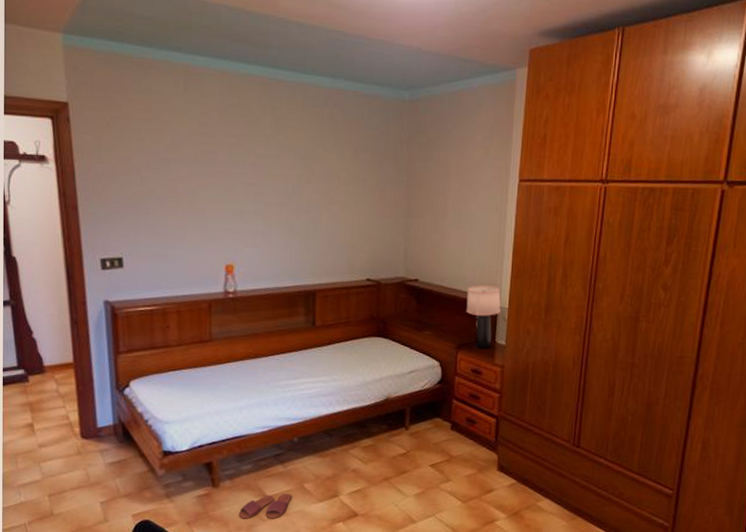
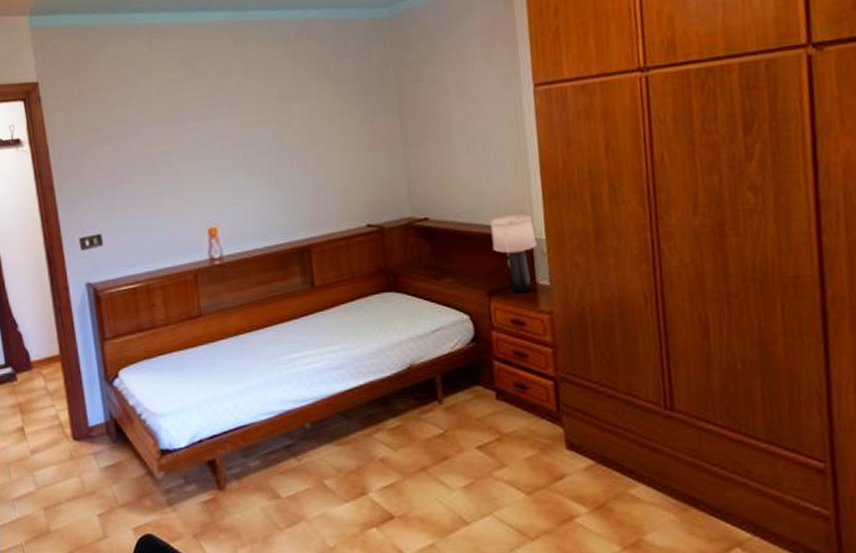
slippers: present [239,493,293,519] -> none [252,493,312,528]

